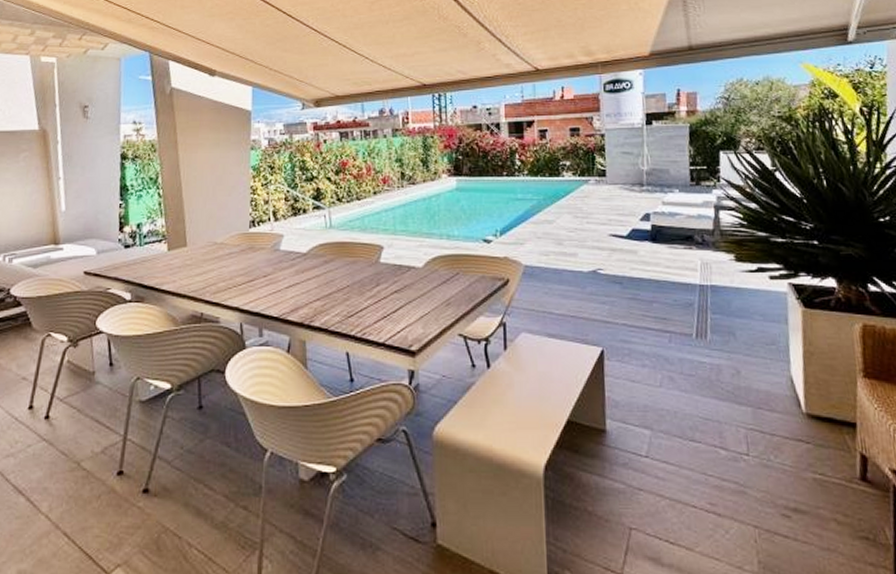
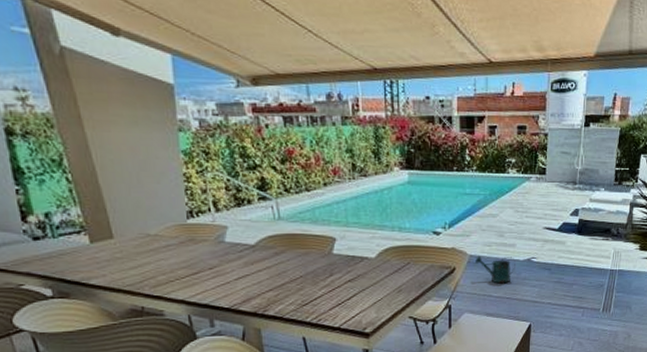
watering can: none [531,266,579,299] -> present [475,256,515,284]

